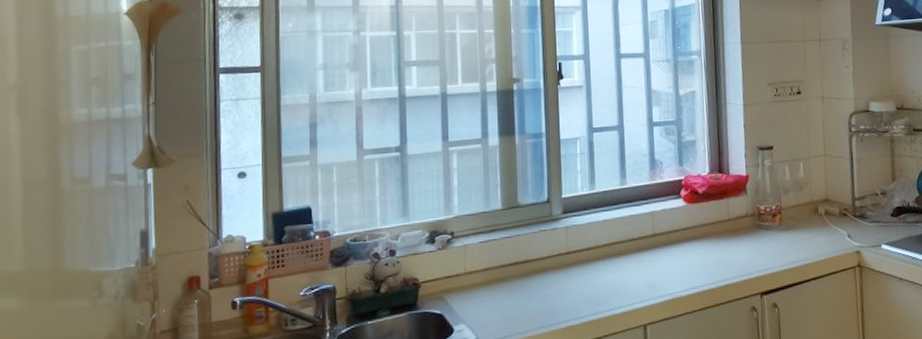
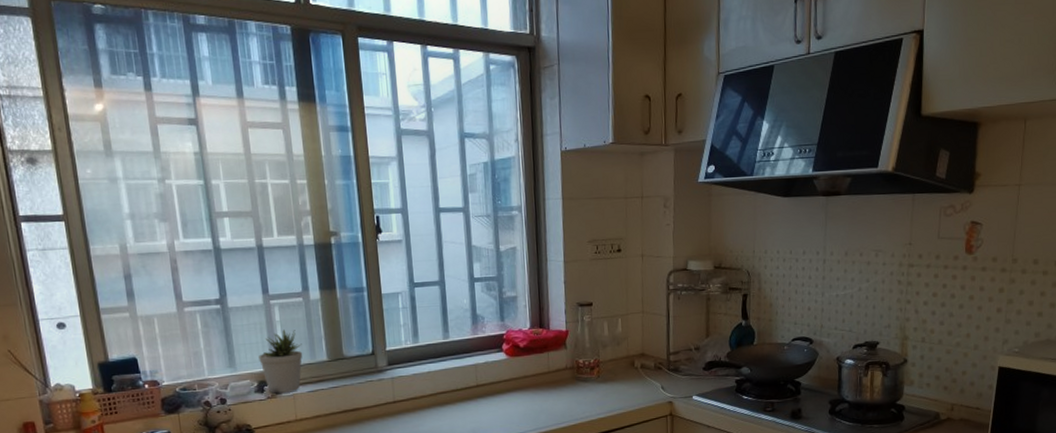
potted plant: none [433,177,478,244] -> present [259,329,303,394]

